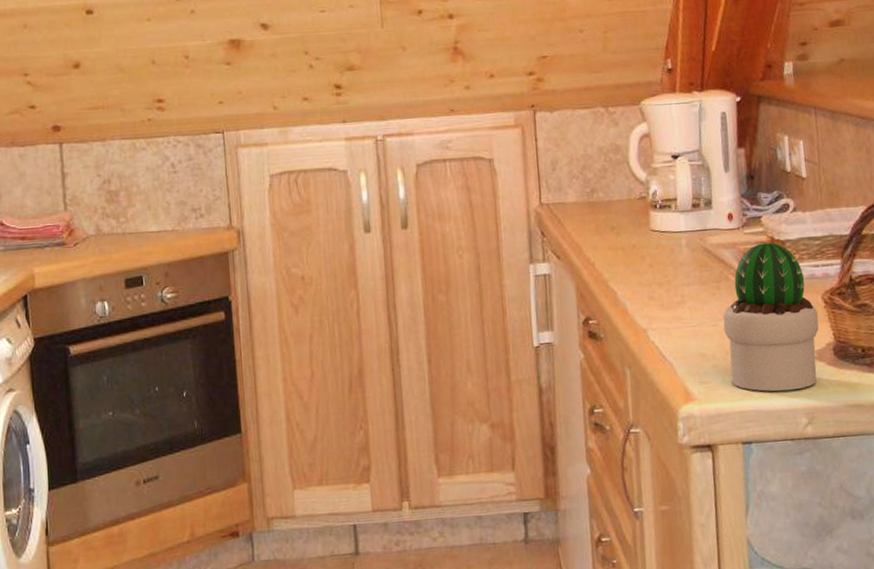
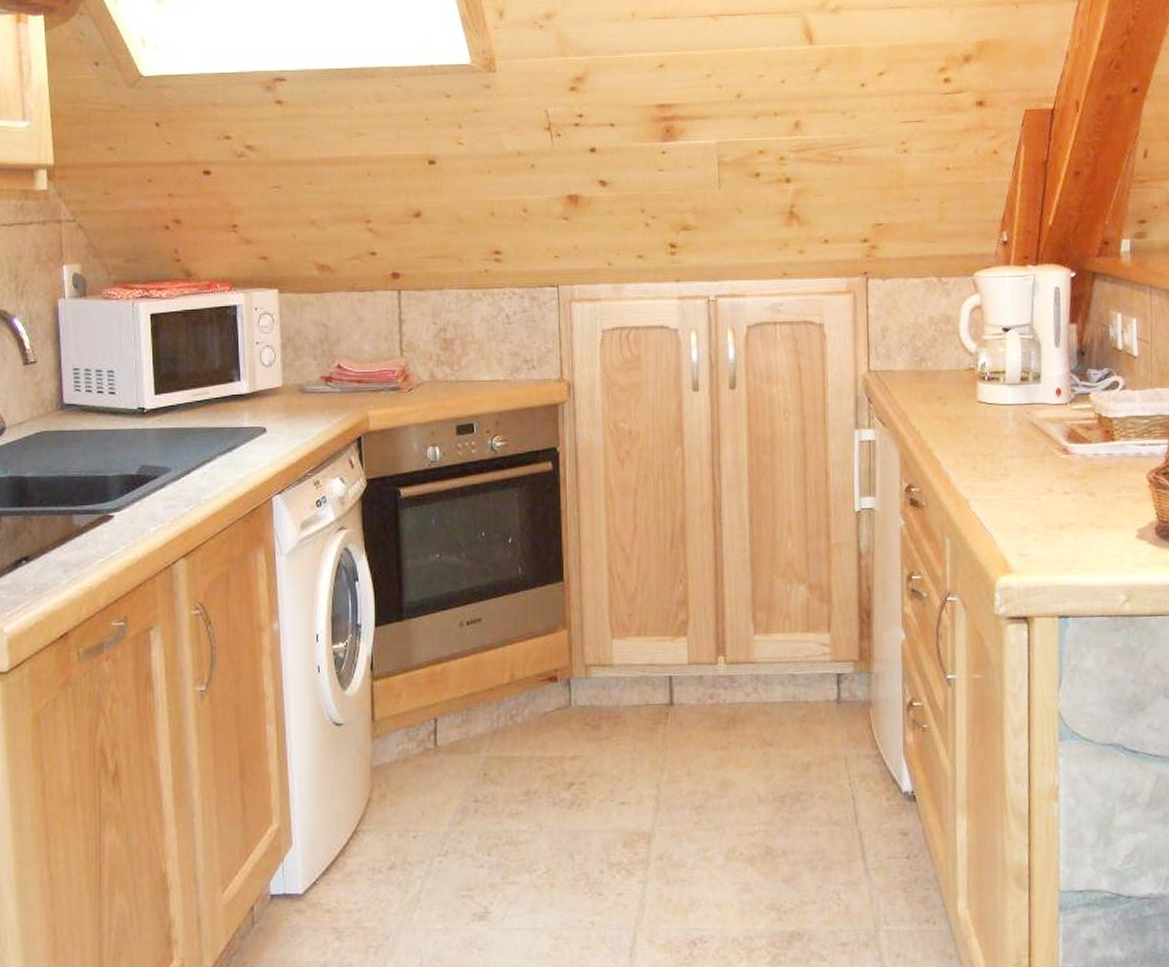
potted cactus: present [723,242,819,392] -> none [1046,419,1143,568]

